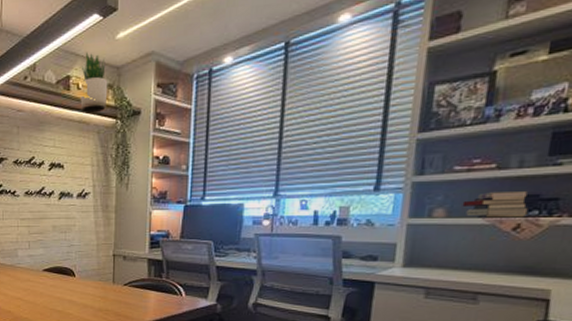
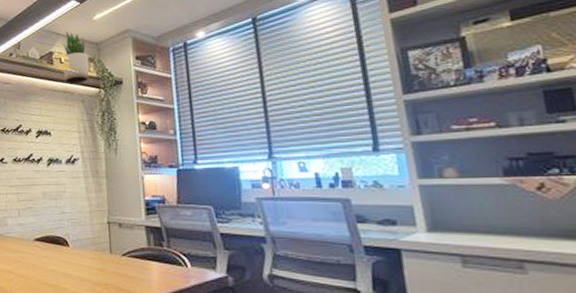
books: present [462,190,529,218] -> none [472,148,547,178]

